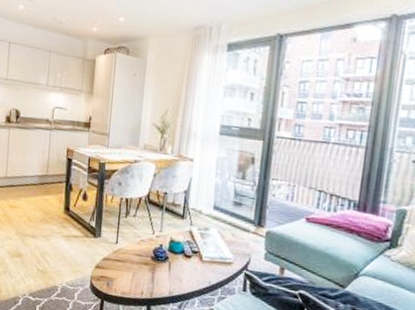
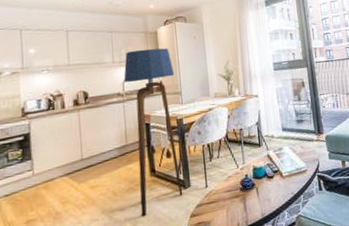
floor lamp: none [50,77,106,251] -> present [123,48,183,217]

